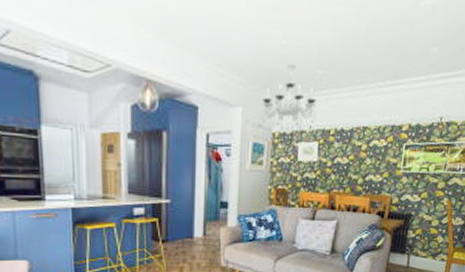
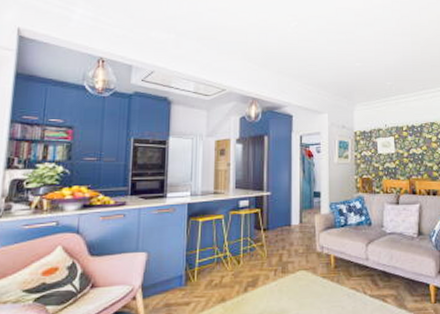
chandelier: present [261,65,317,131] -> none [344,80,390,129]

